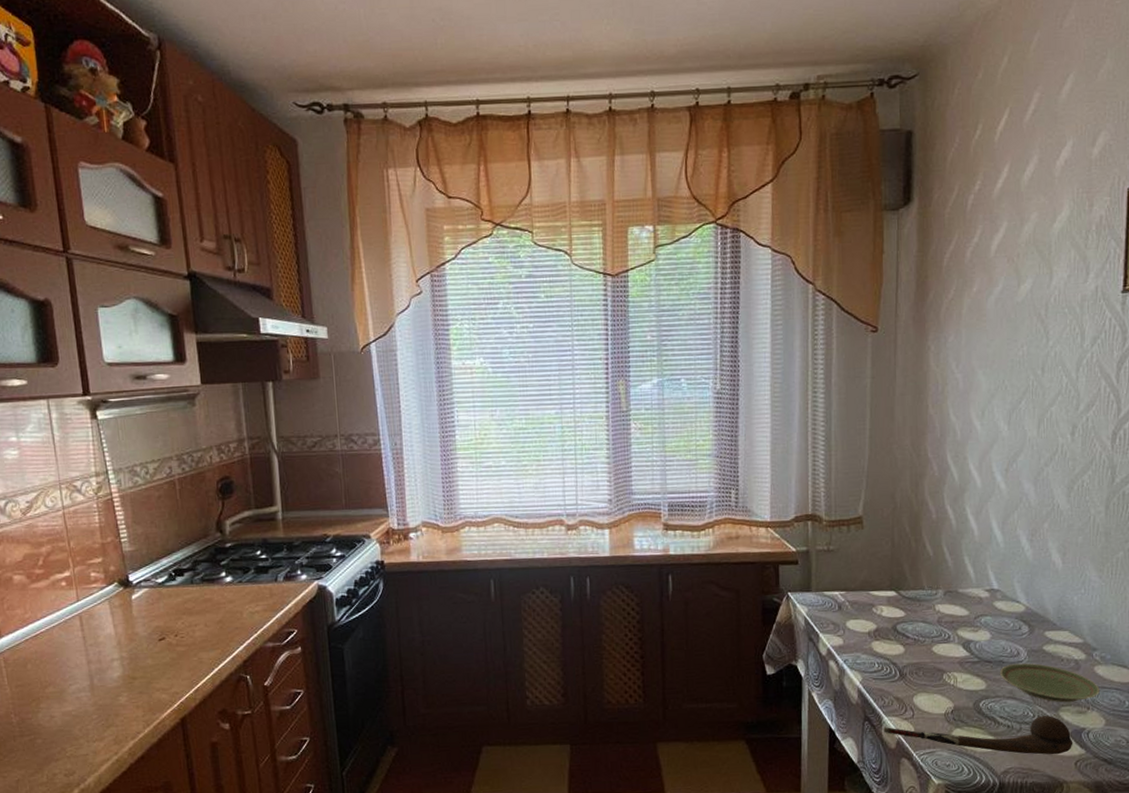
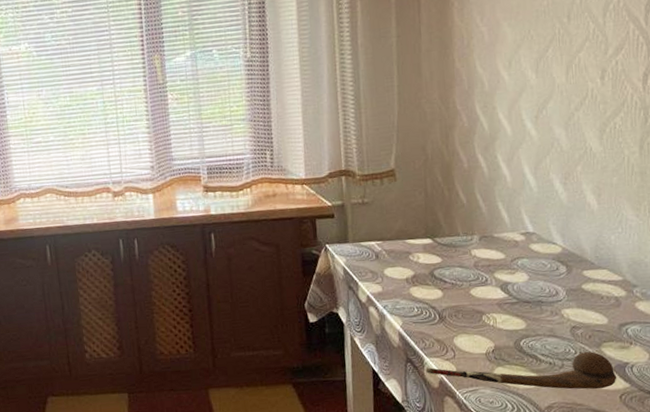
plate: present [1000,663,1100,703] -> none [539,302,642,339]

